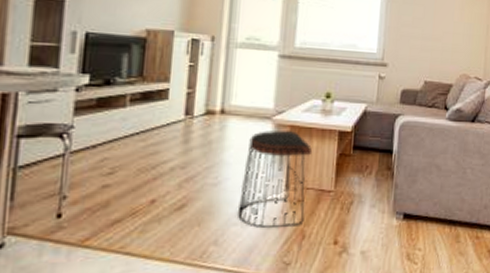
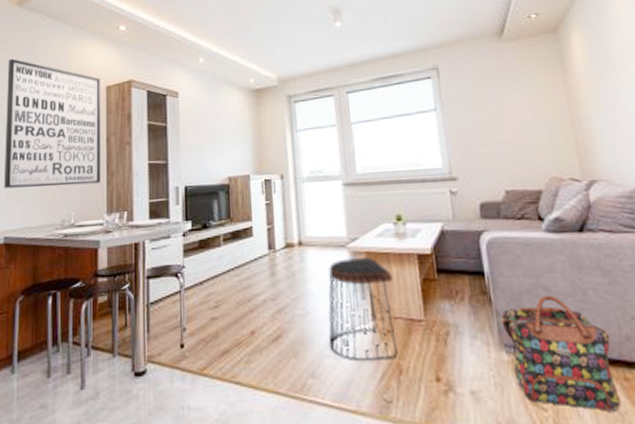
backpack: none [398,173,474,263] -> present [501,296,621,413]

